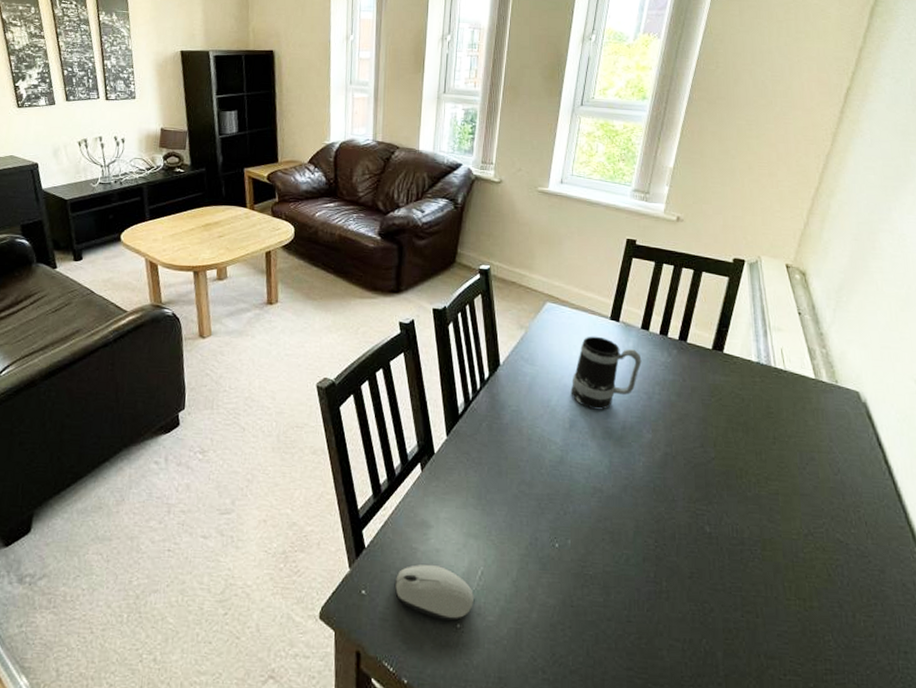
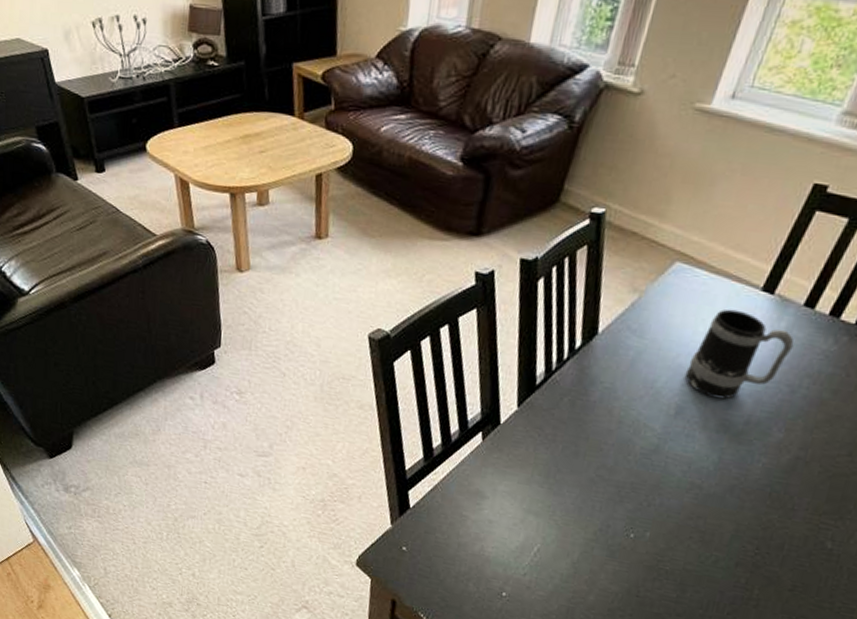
computer mouse: present [394,564,474,621] -> none [437,531,526,589]

